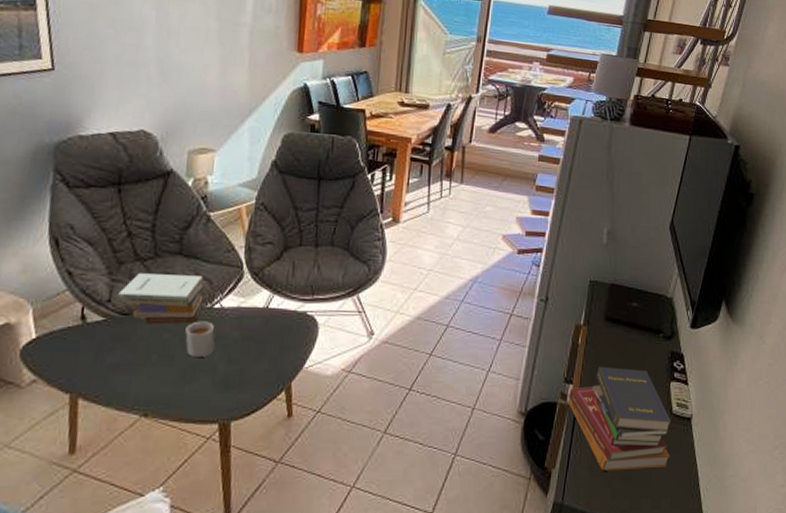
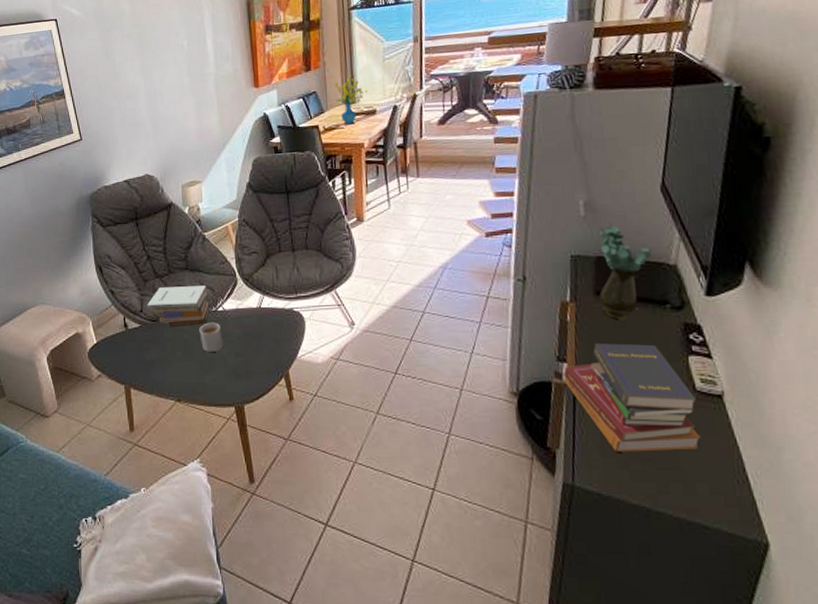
bouquet: none [388,60,423,116] -> present [334,74,367,125]
vase: none [608,253,655,346] -> present [599,222,652,320]

